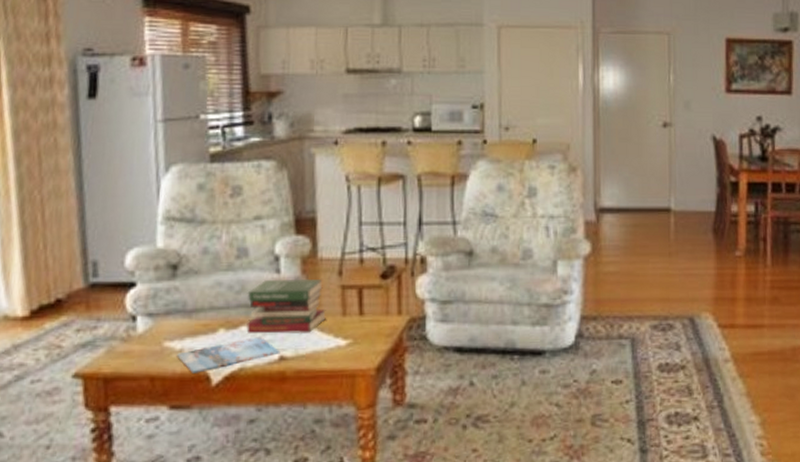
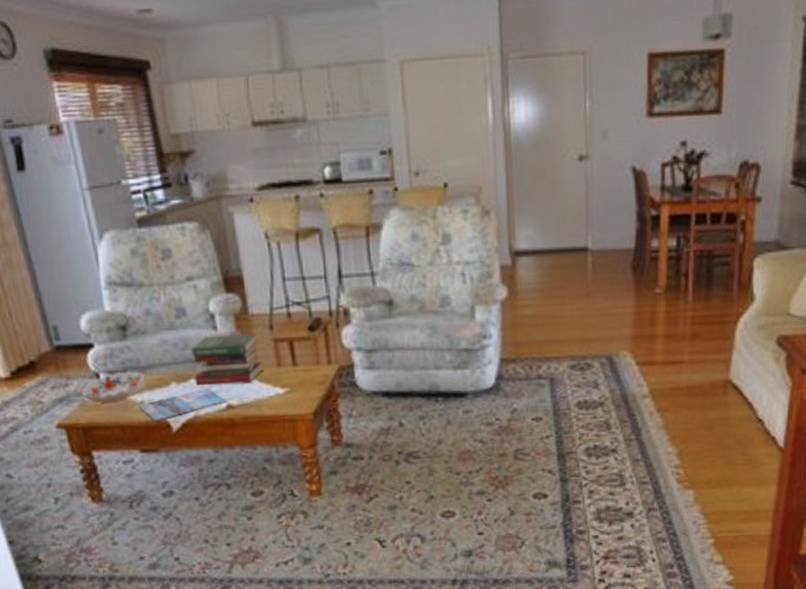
decorative bowl: none [110,314,190,350] -> present [80,371,146,403]

